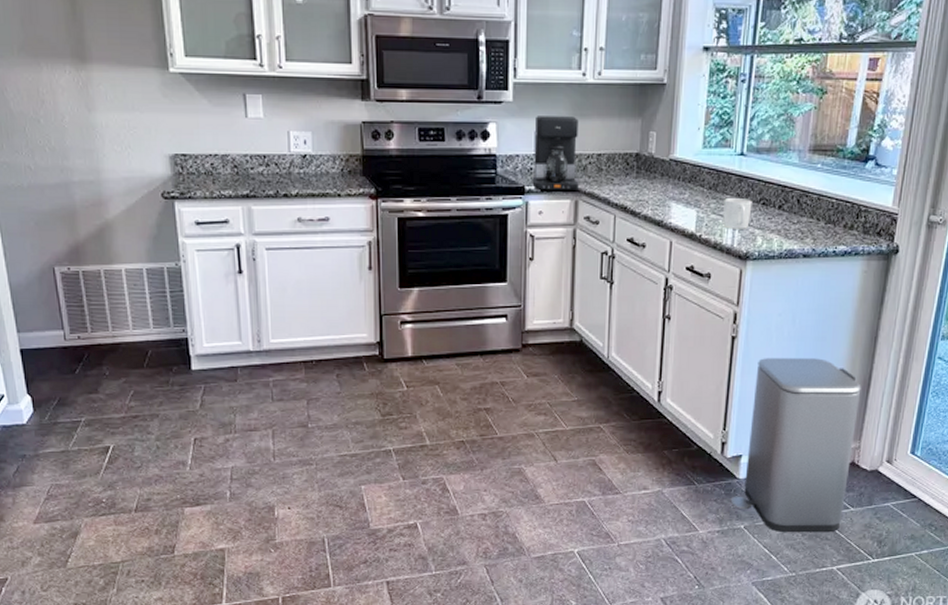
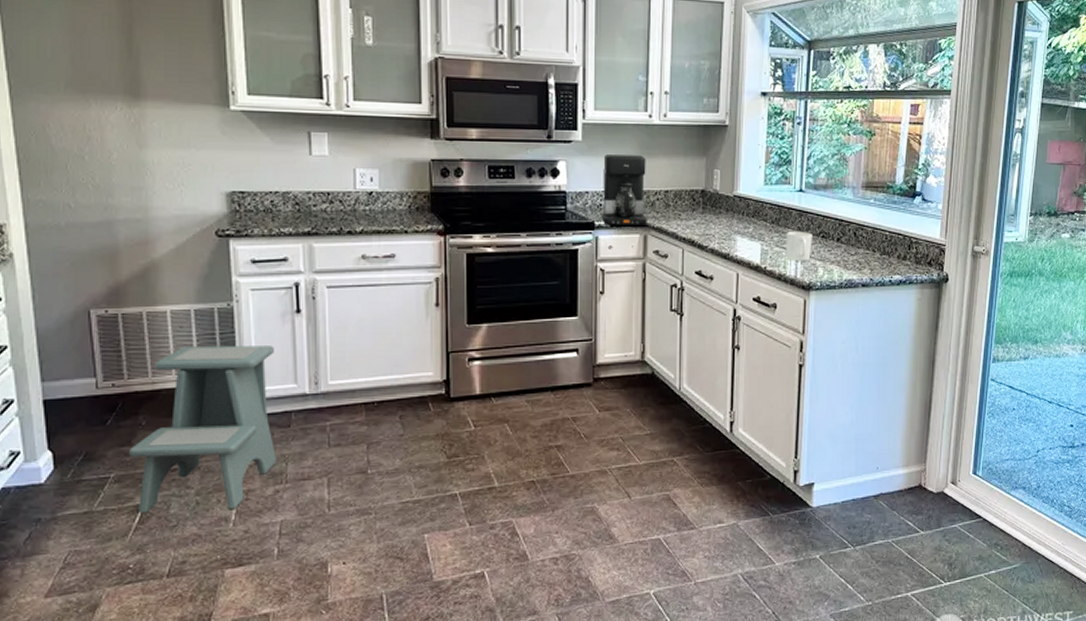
step stool: none [95,304,227,455] -> present [128,345,278,514]
pedal bin: present [730,358,861,532] -> none [805,383,923,560]

